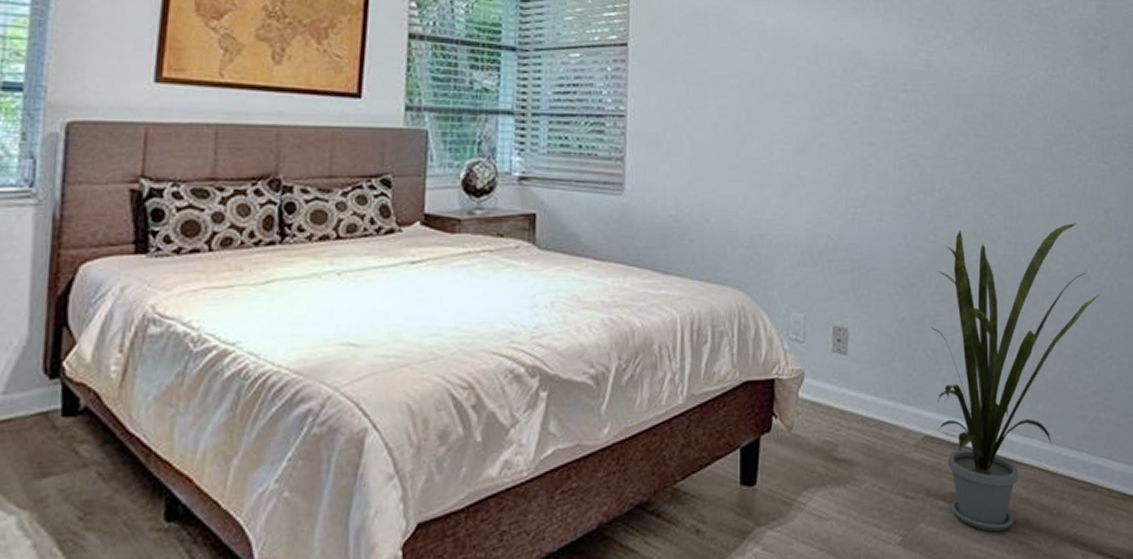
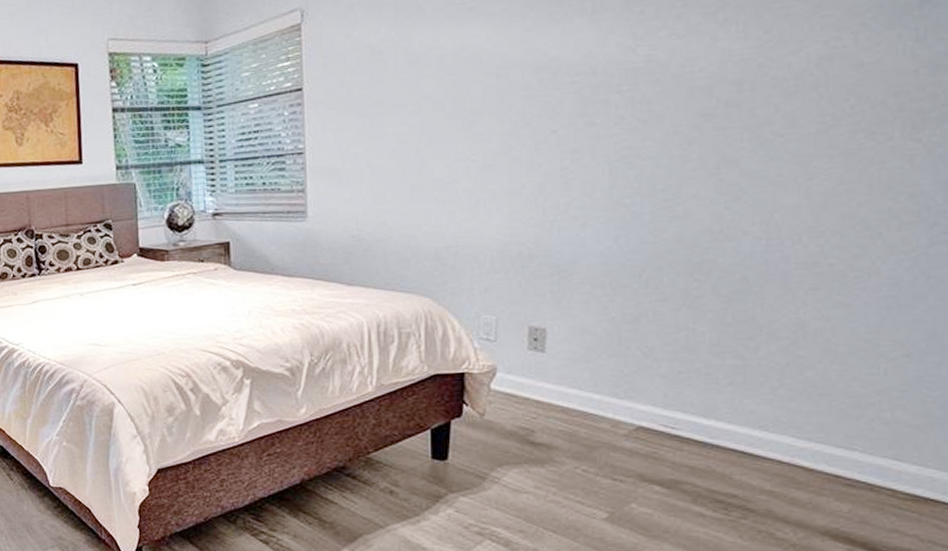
house plant: present [931,223,1100,532] -> none [648,212,894,519]

